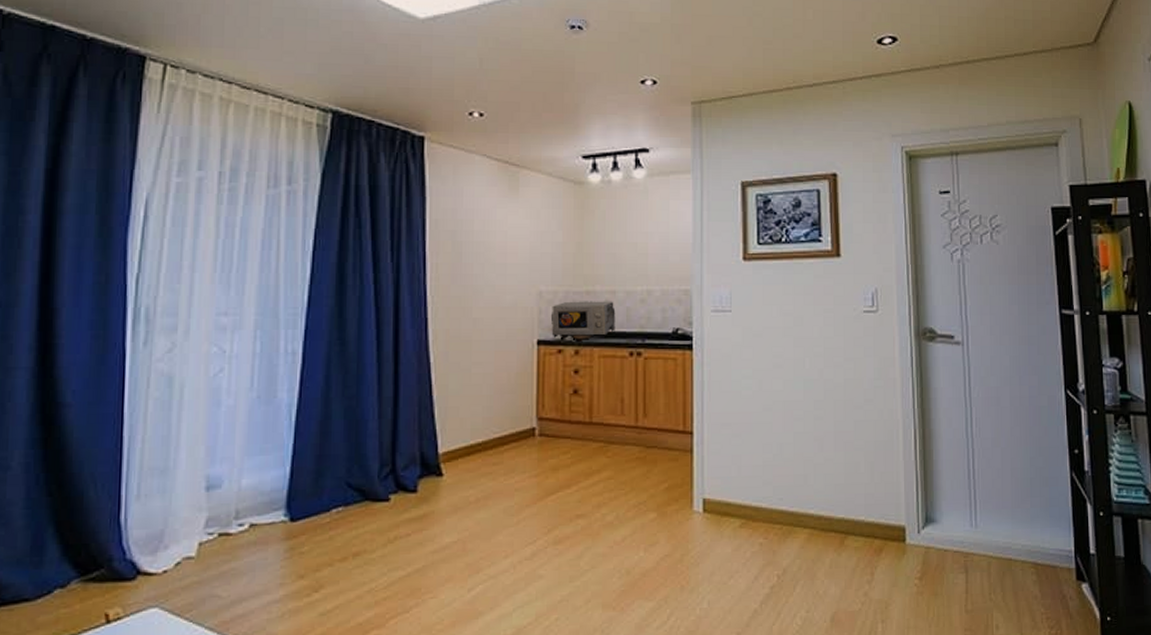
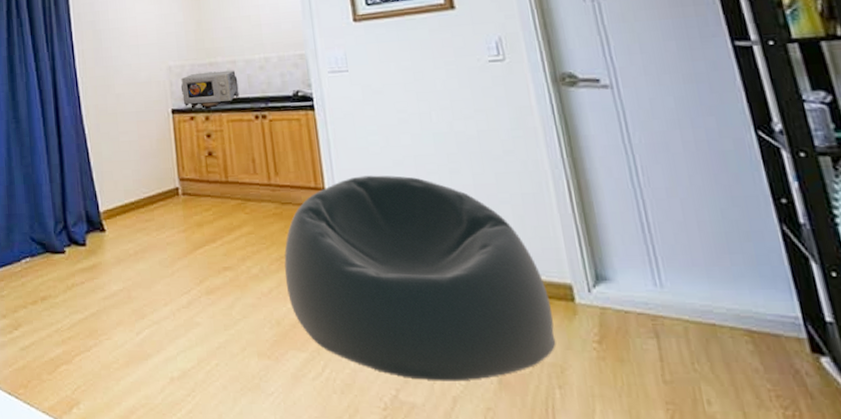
bean bag chair: none [642,420,885,623] -> present [284,175,556,382]

